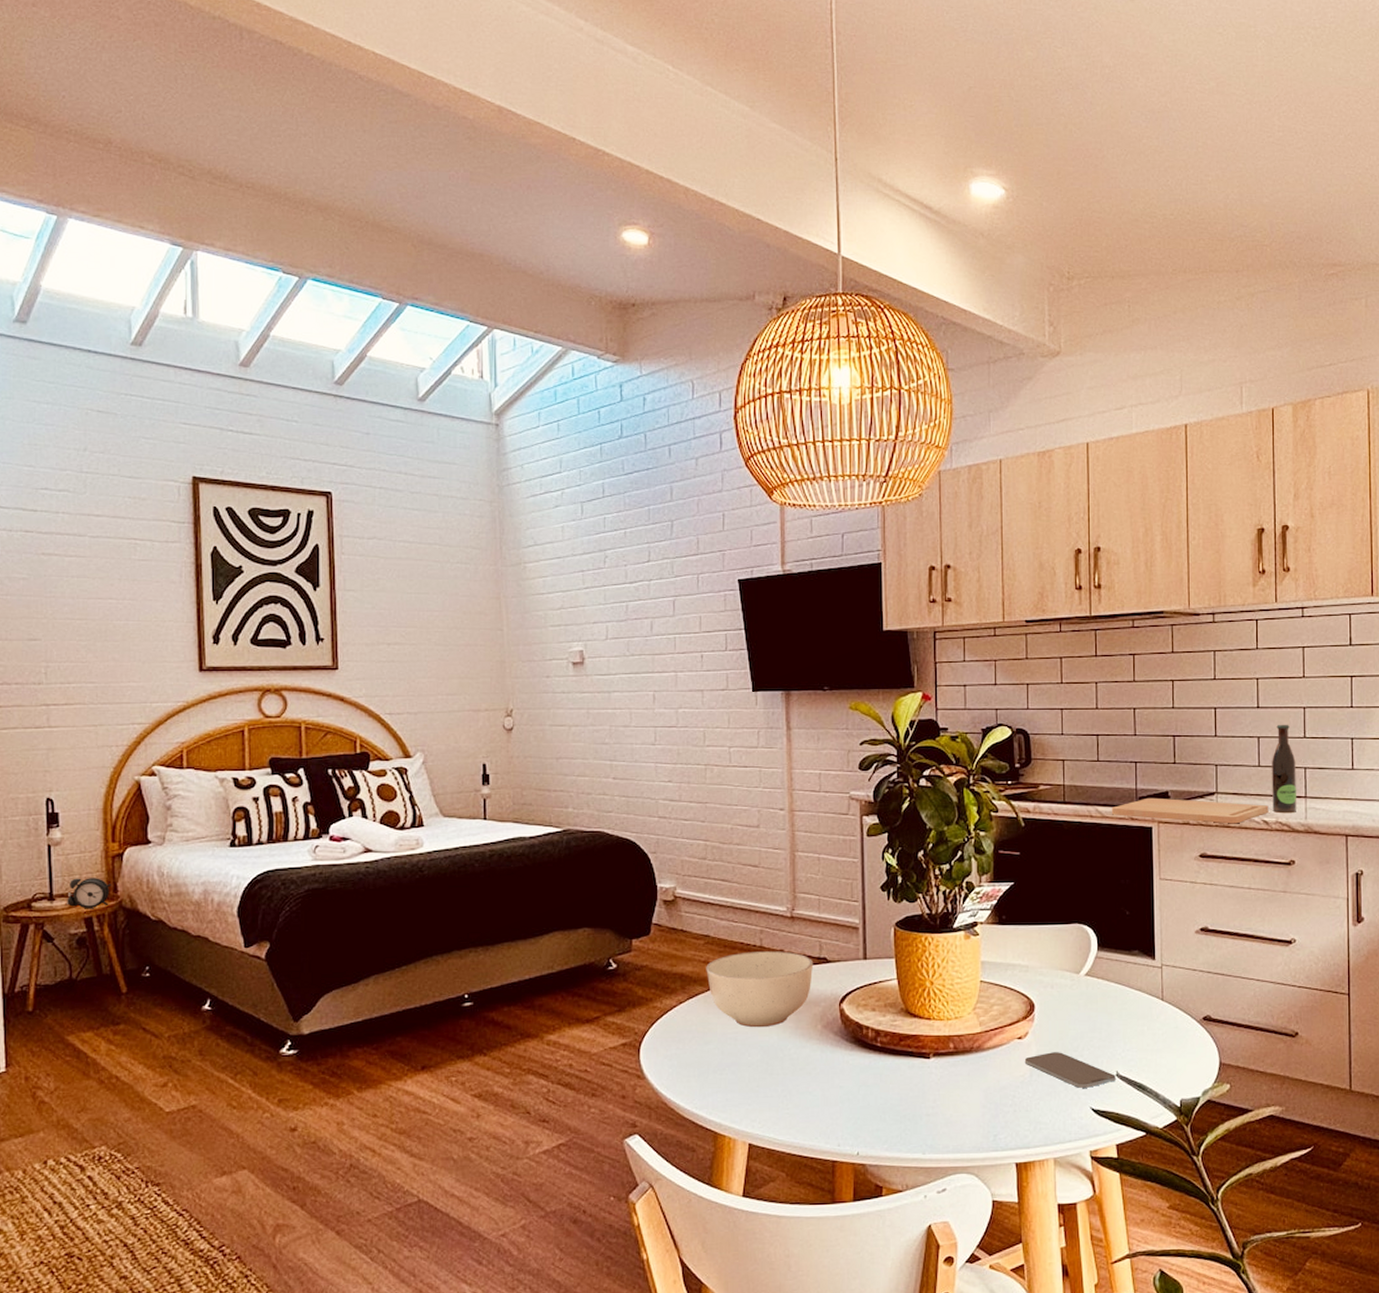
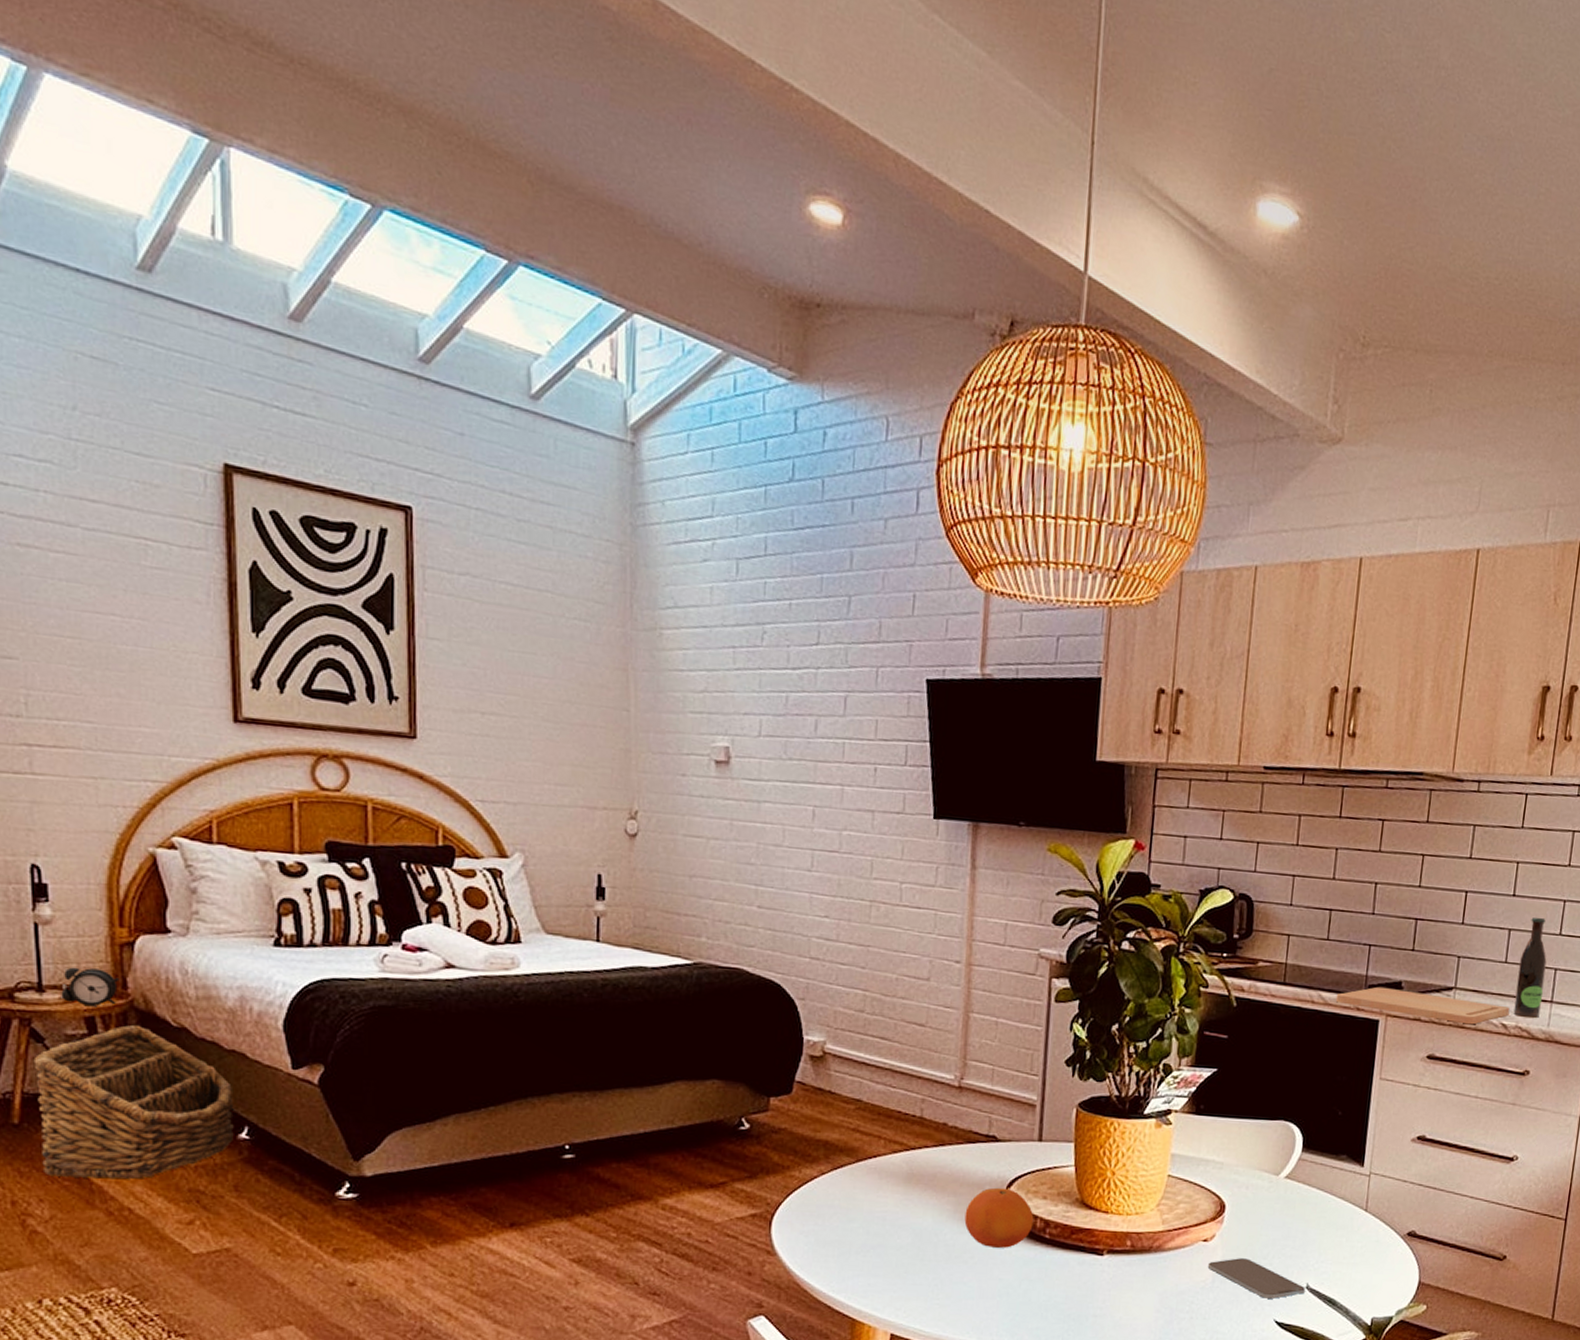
basket: none [45,922,199,1053] -> present [33,1025,234,1179]
bowl: present [706,951,814,1028] -> none [855,1122,981,1208]
fruit: none [805,1003,866,1058] -> present [964,1187,1034,1248]

